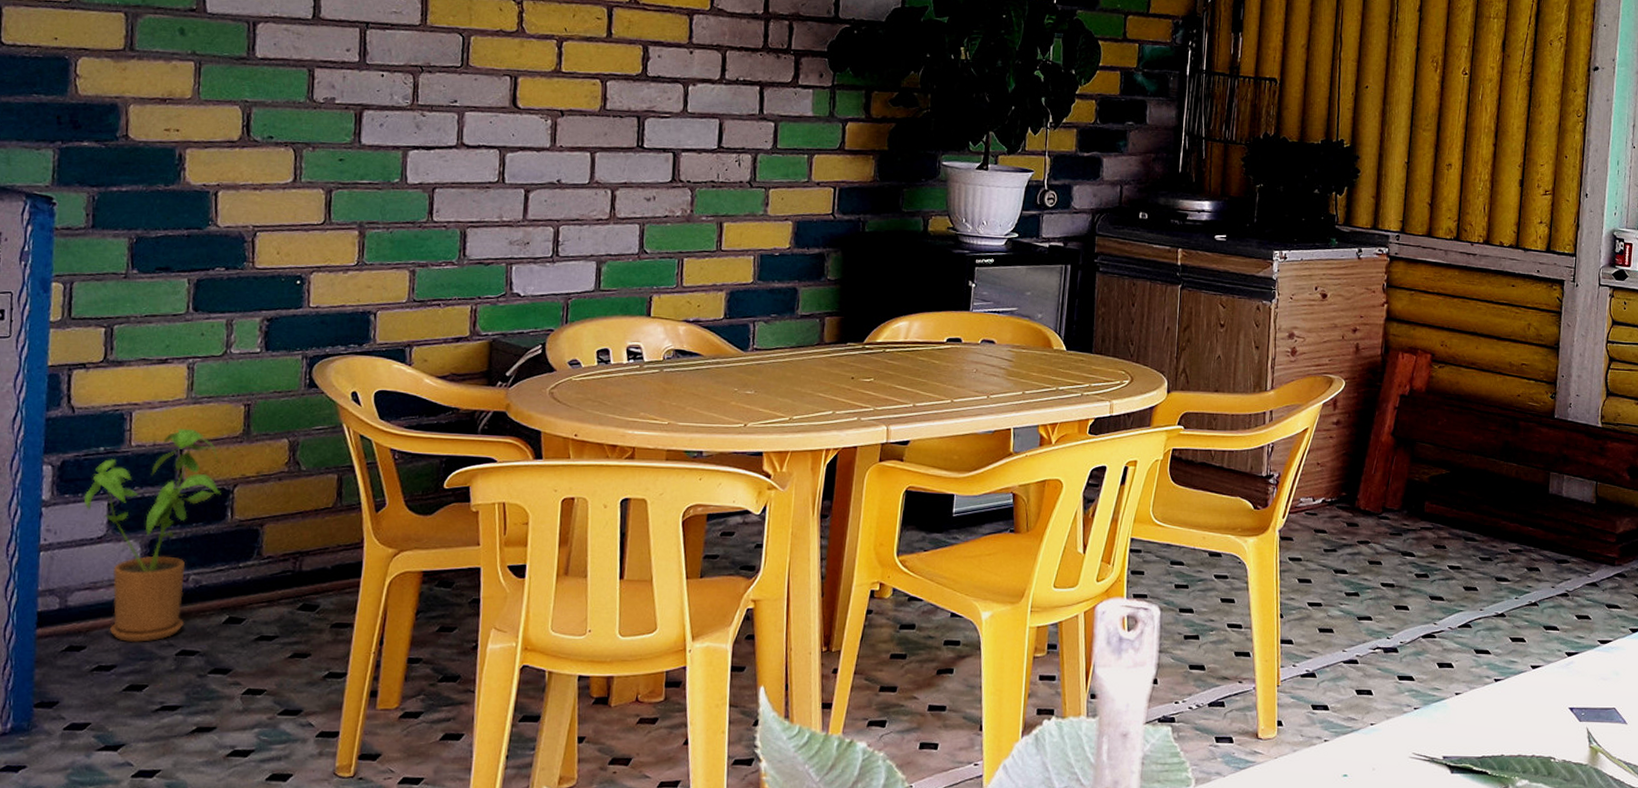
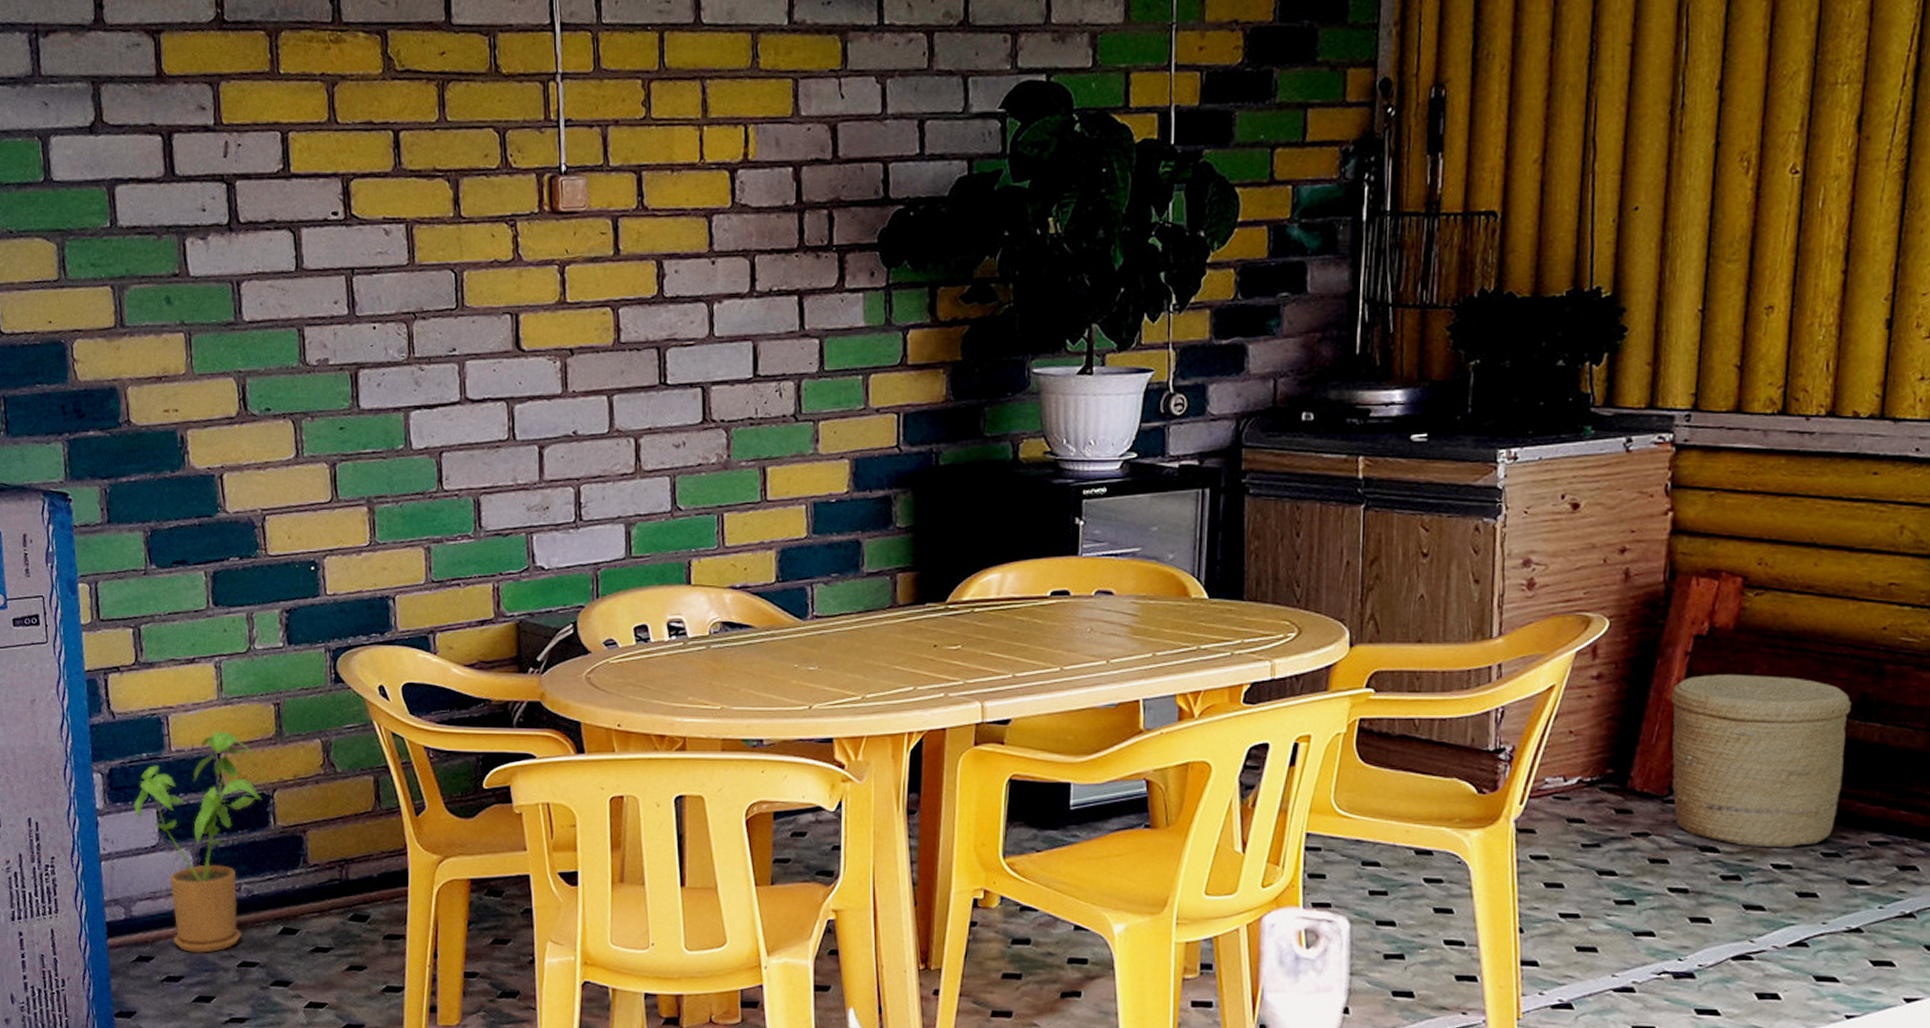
woven basket: none [1384,424,1498,553] -> present [1671,675,1851,847]

